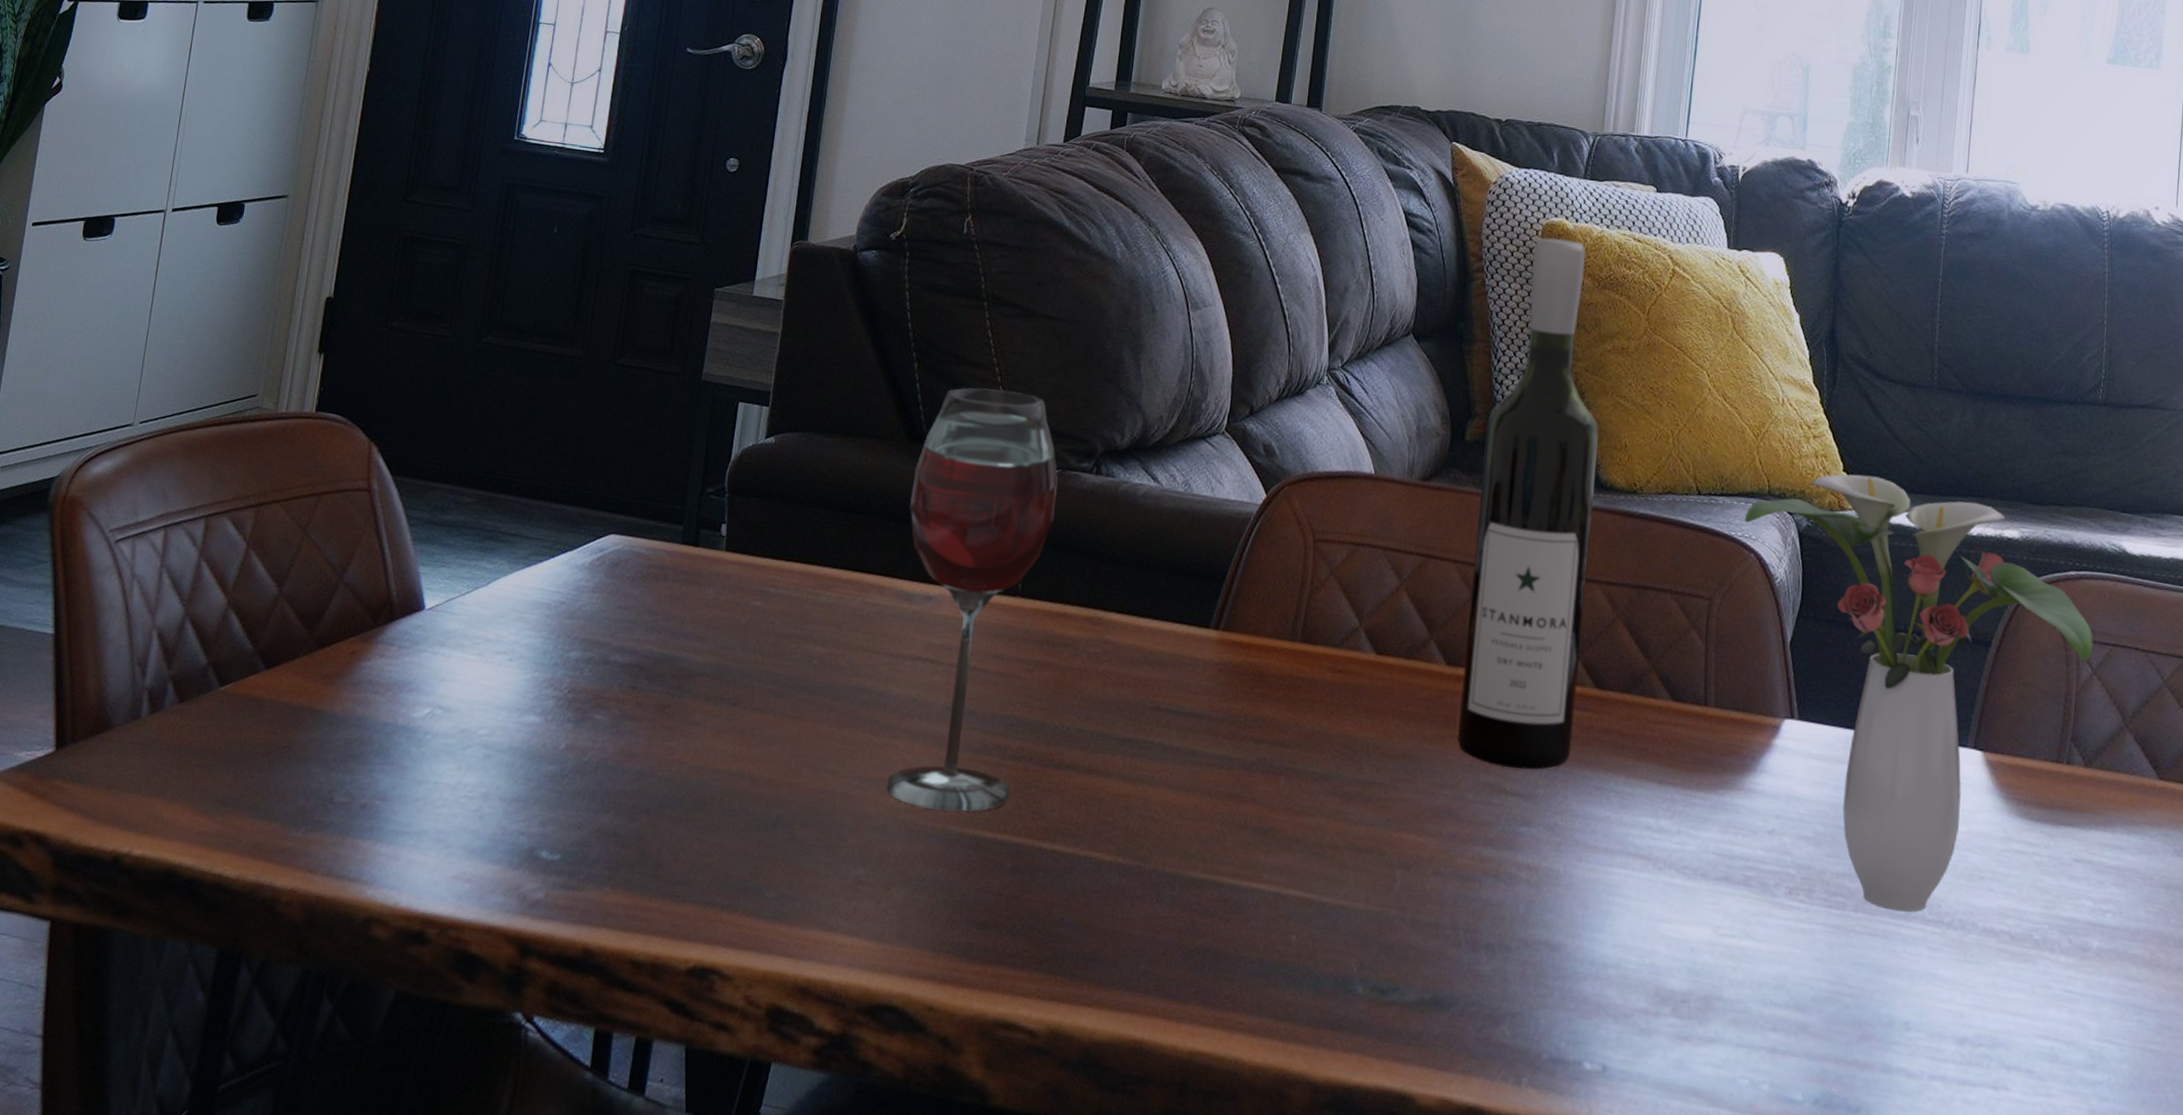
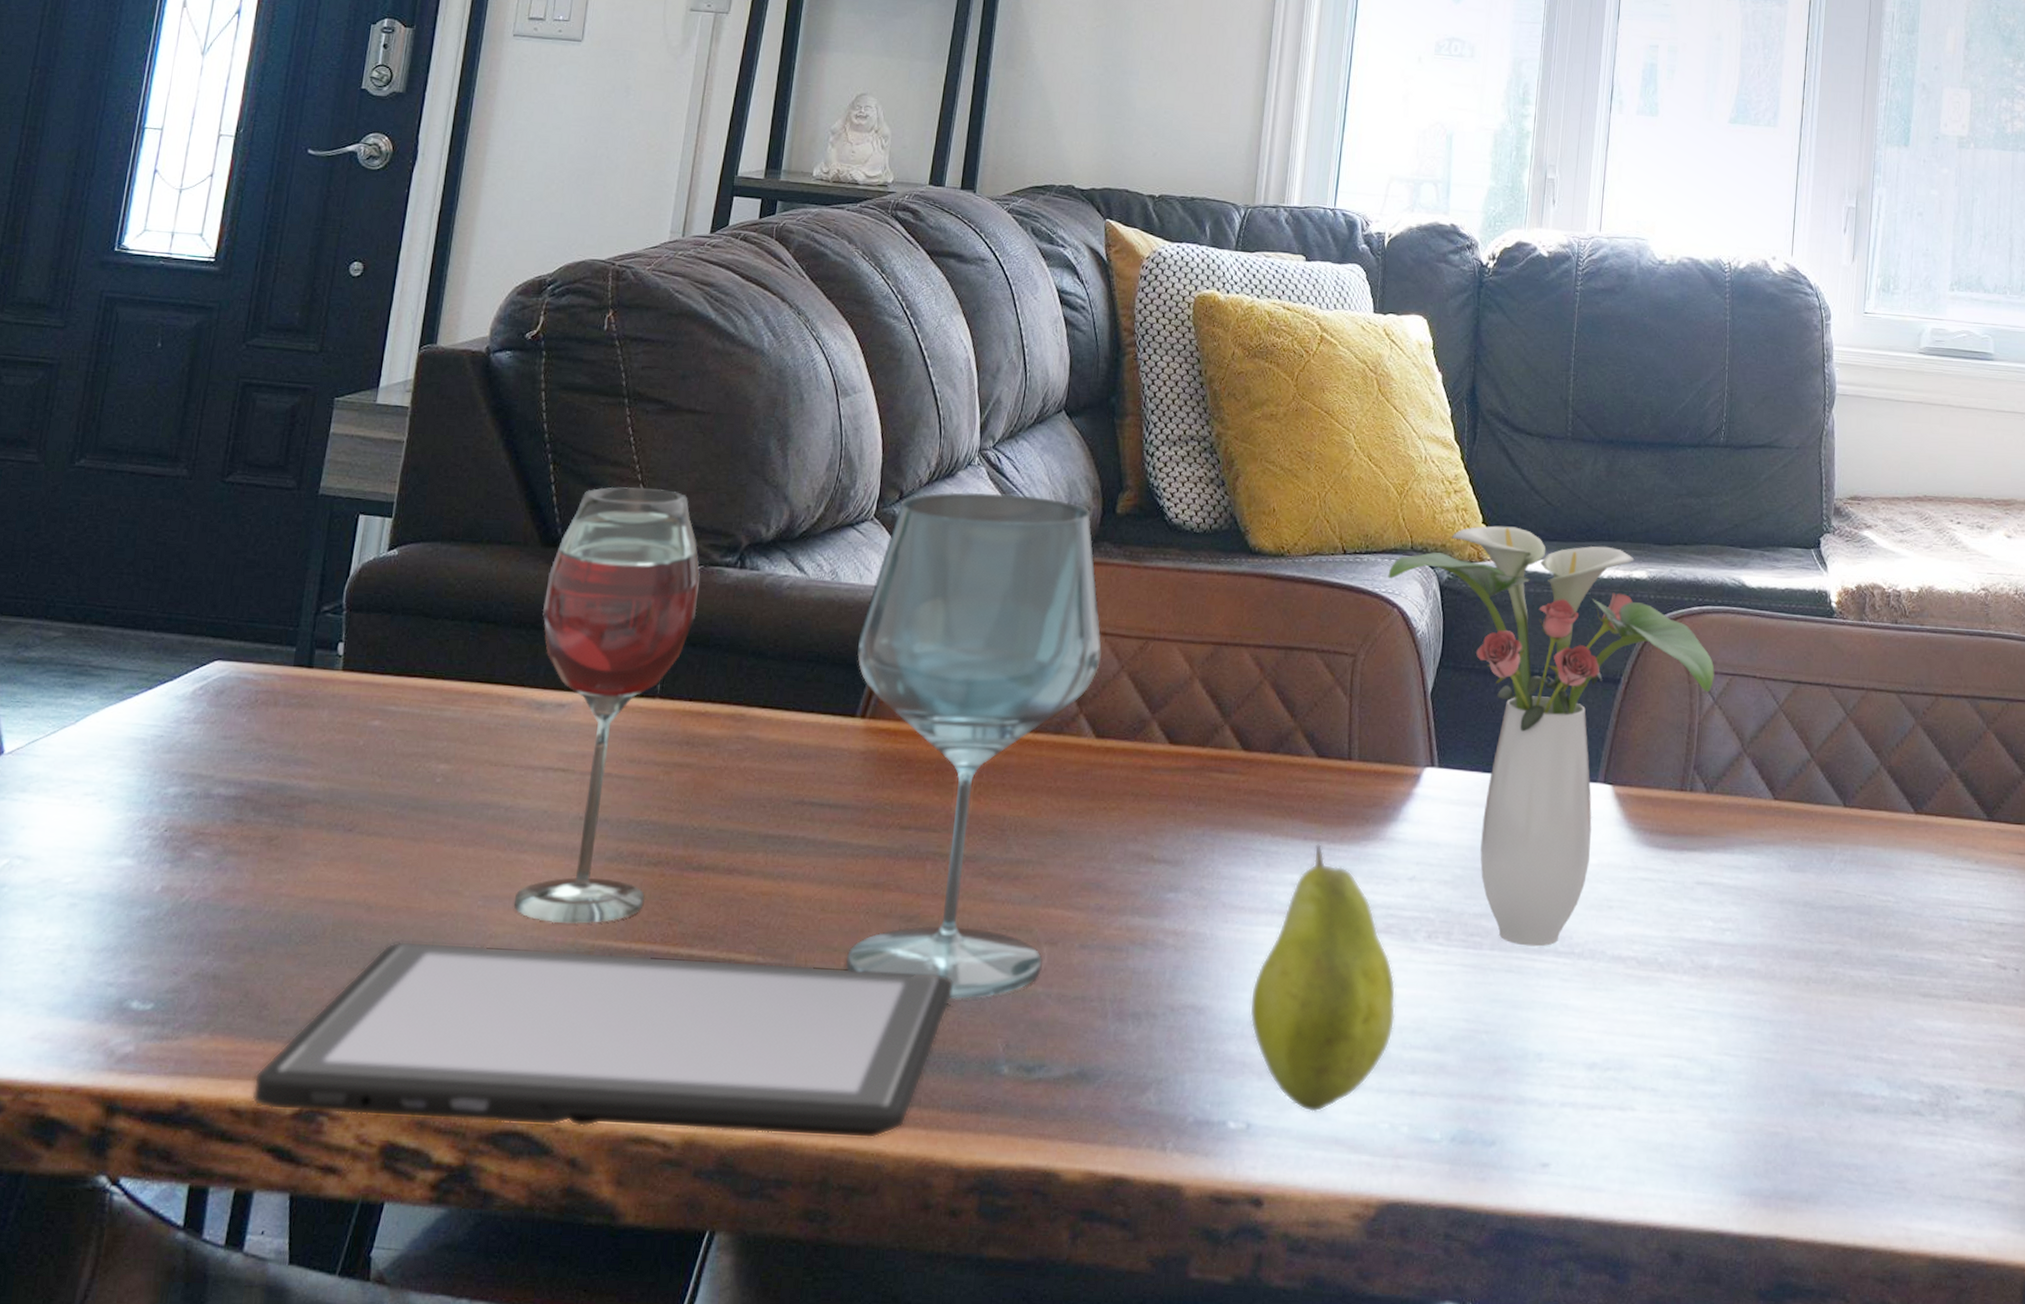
tablet: none [650,813,1308,1046] -> present [251,940,953,1139]
wine glass: none [1201,410,1452,917] -> present [844,492,1102,1001]
bottle: present [1457,237,1599,770] -> none [1106,309,1248,836]
fruit: none [1604,789,1756,1061] -> present [1249,844,1396,1112]

